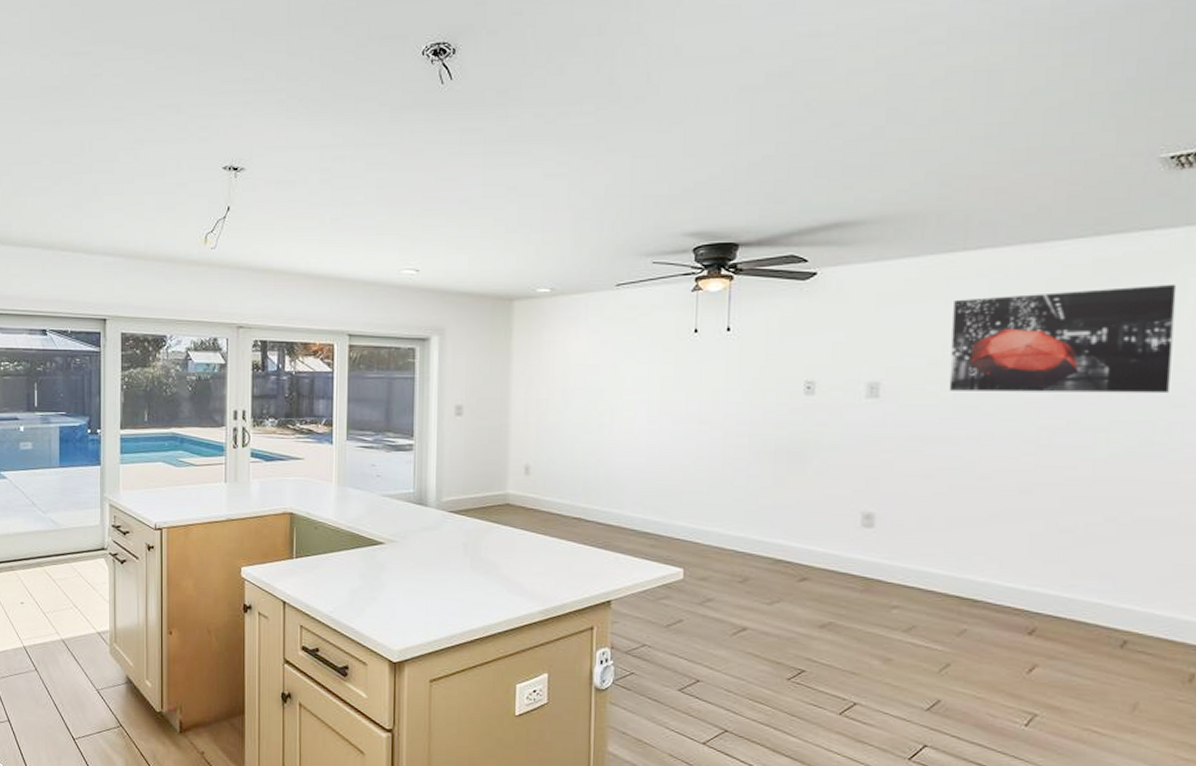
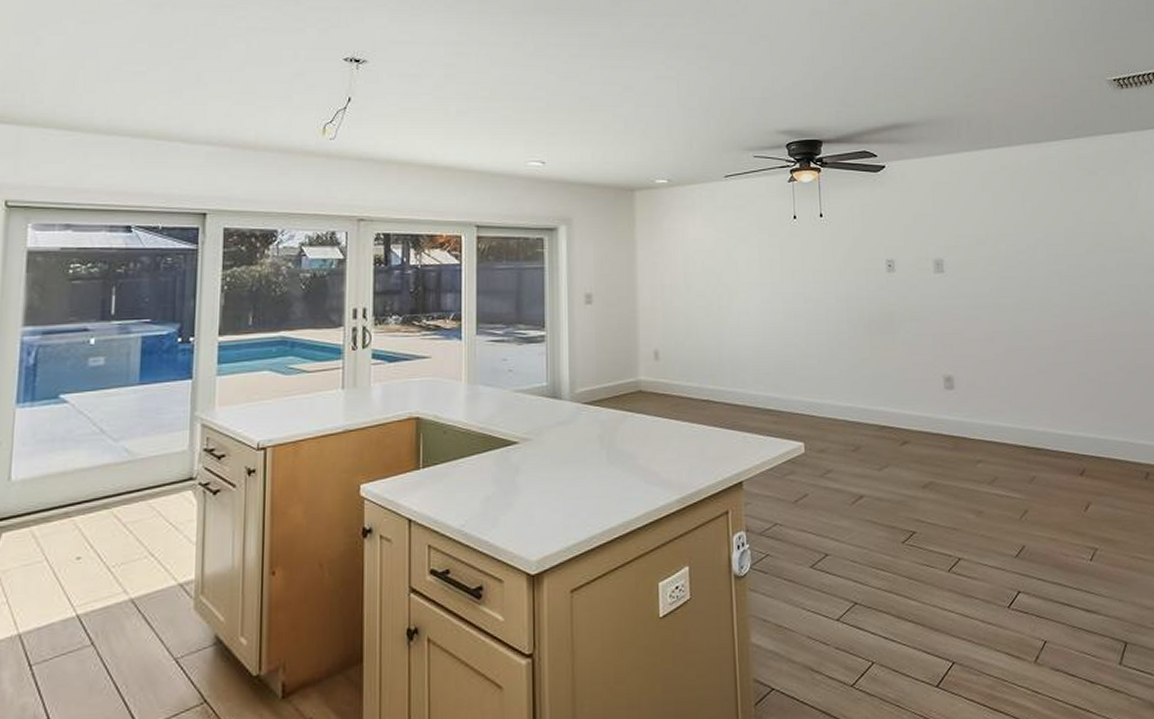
wall art: present [949,284,1177,394] -> none [988,175,1142,265]

